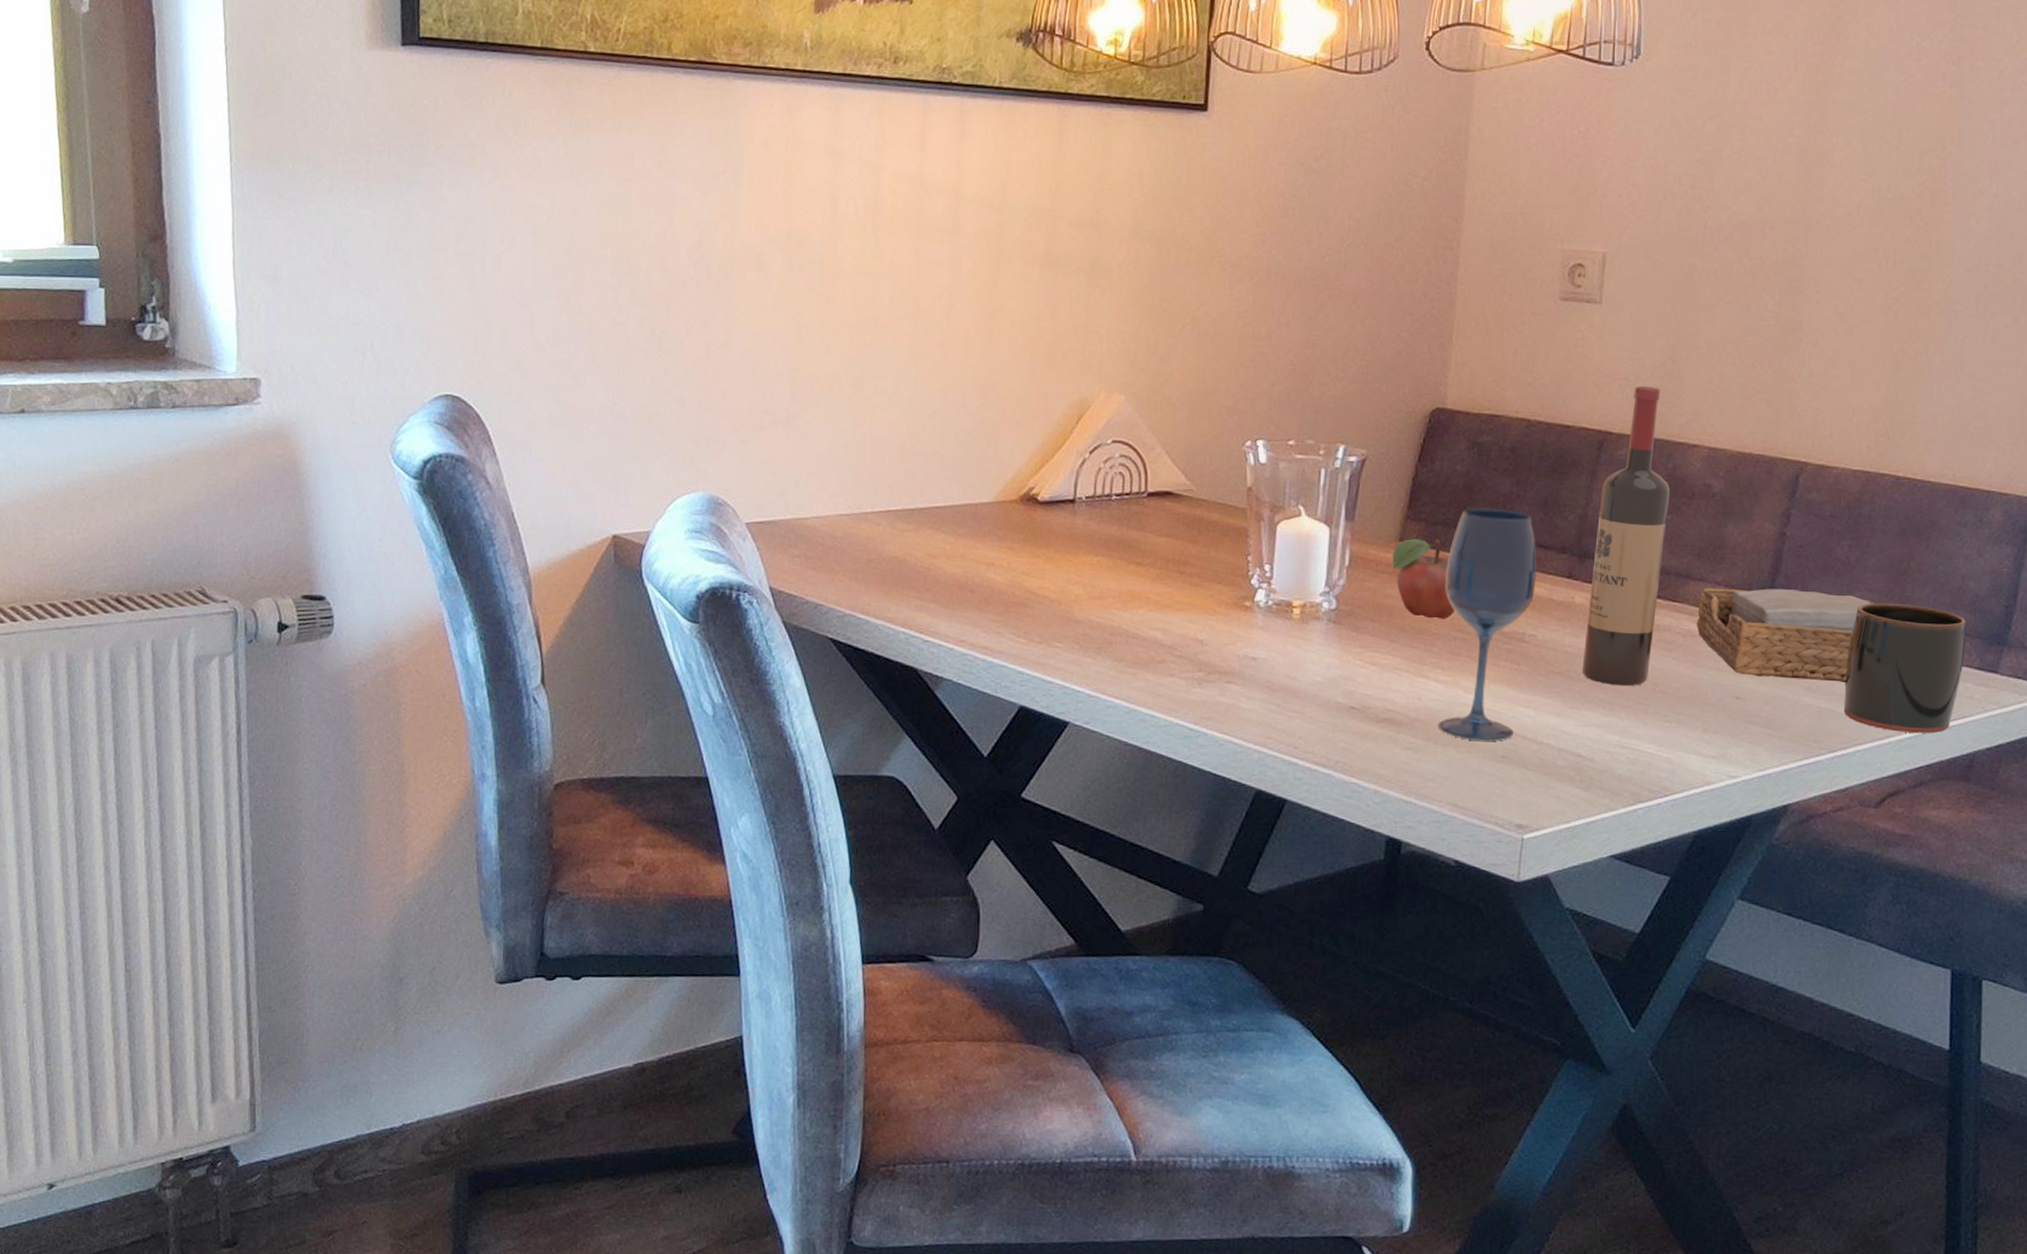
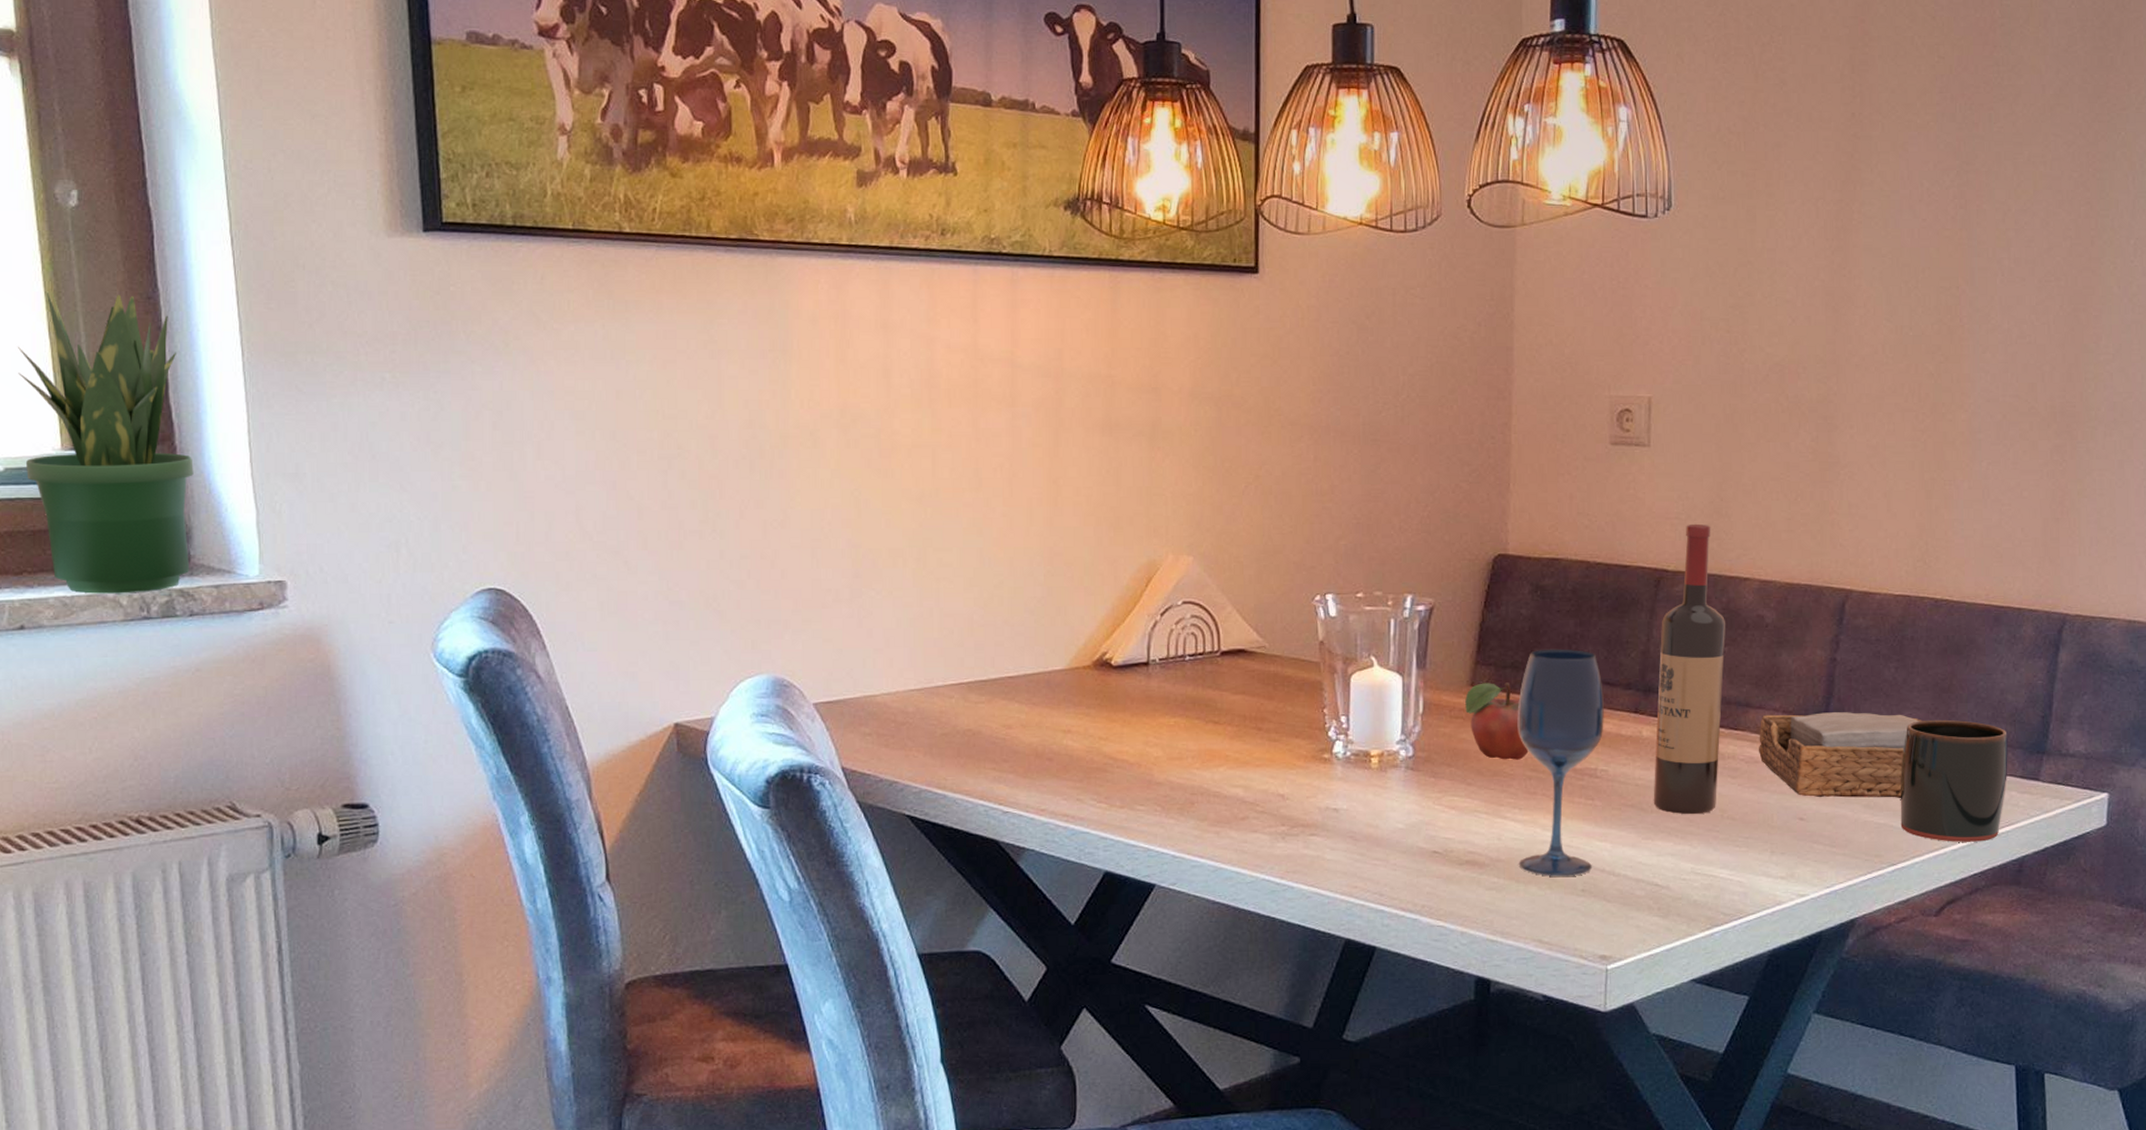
planter: none [29,91,182,384] -> present [18,289,194,594]

